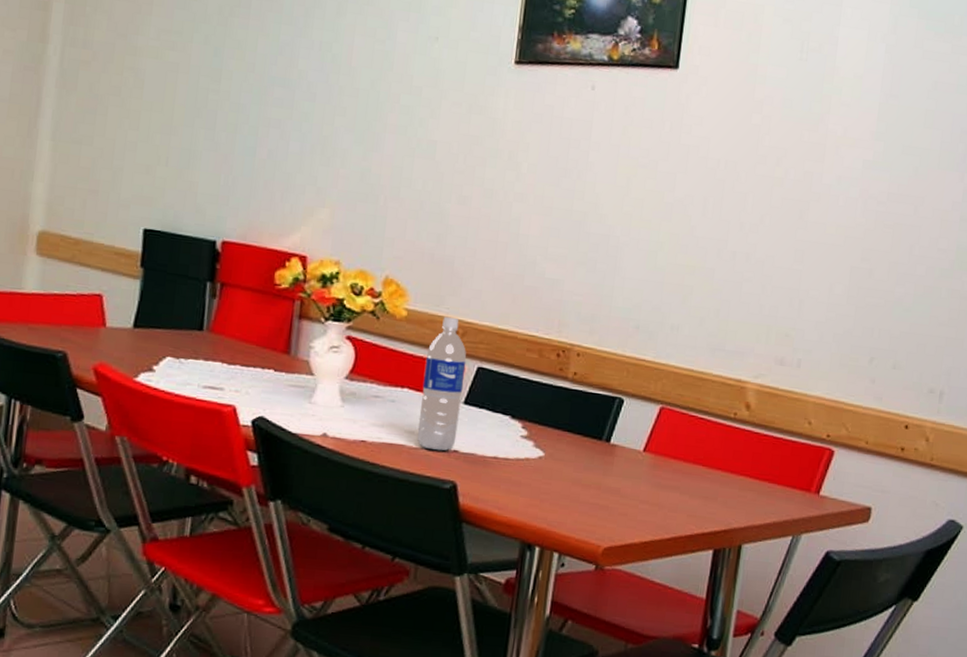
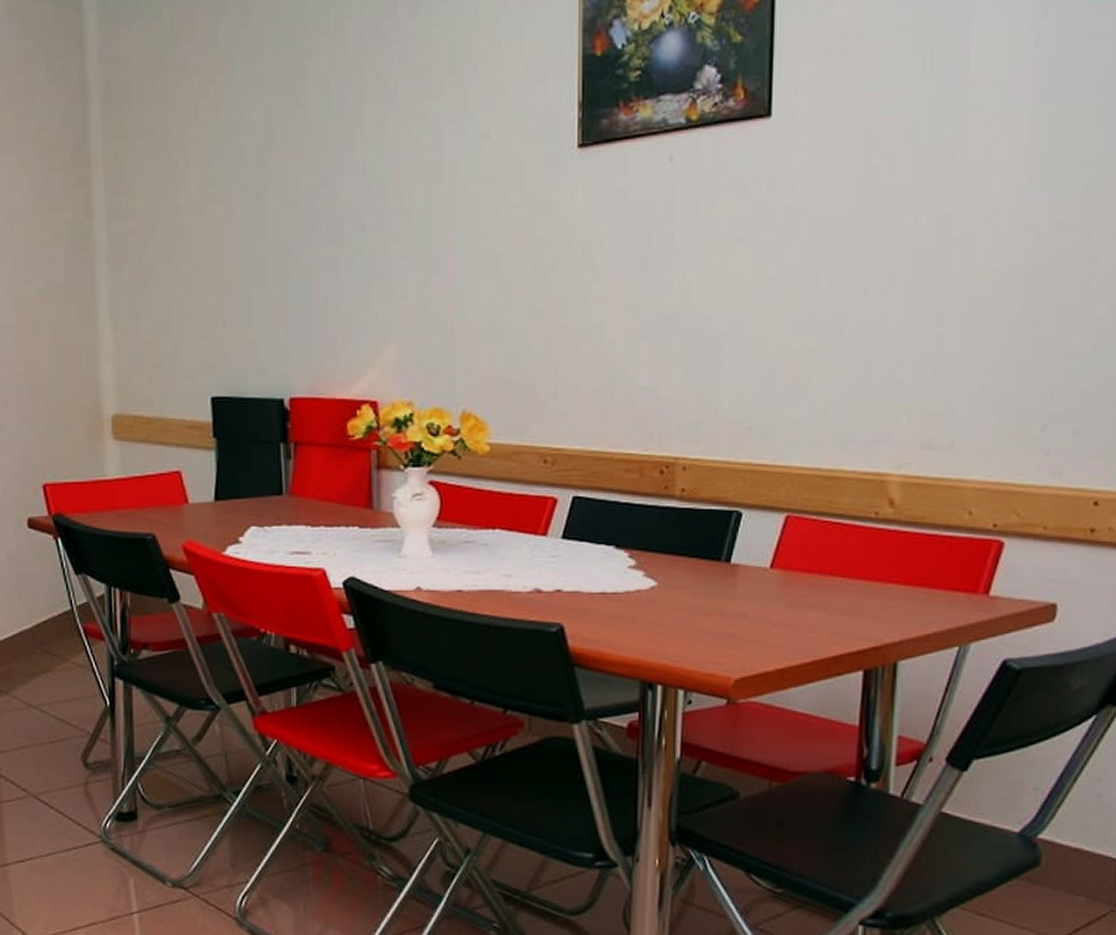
water bottle: present [417,316,467,451] -> none [515,445,560,593]

